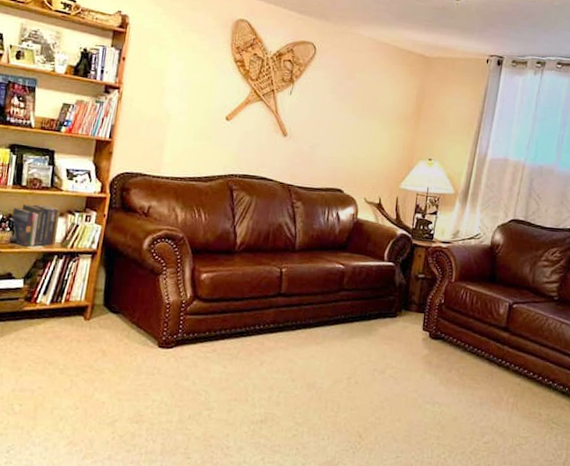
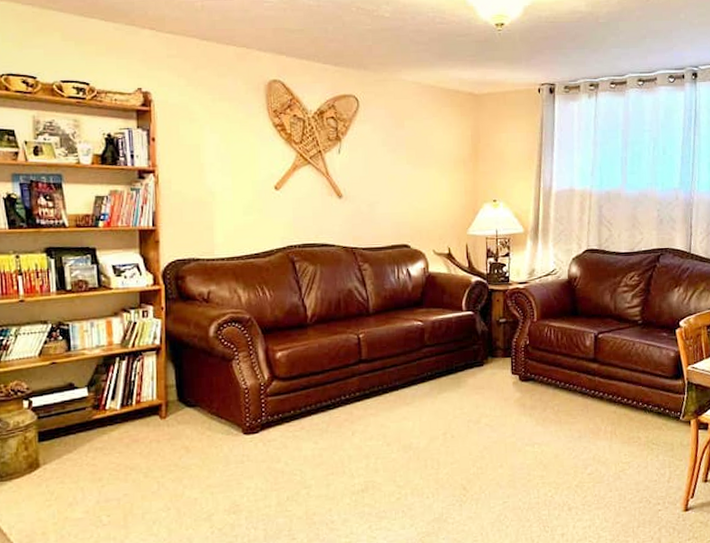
books: present [8,204,61,247] -> none [62,306,115,353]

